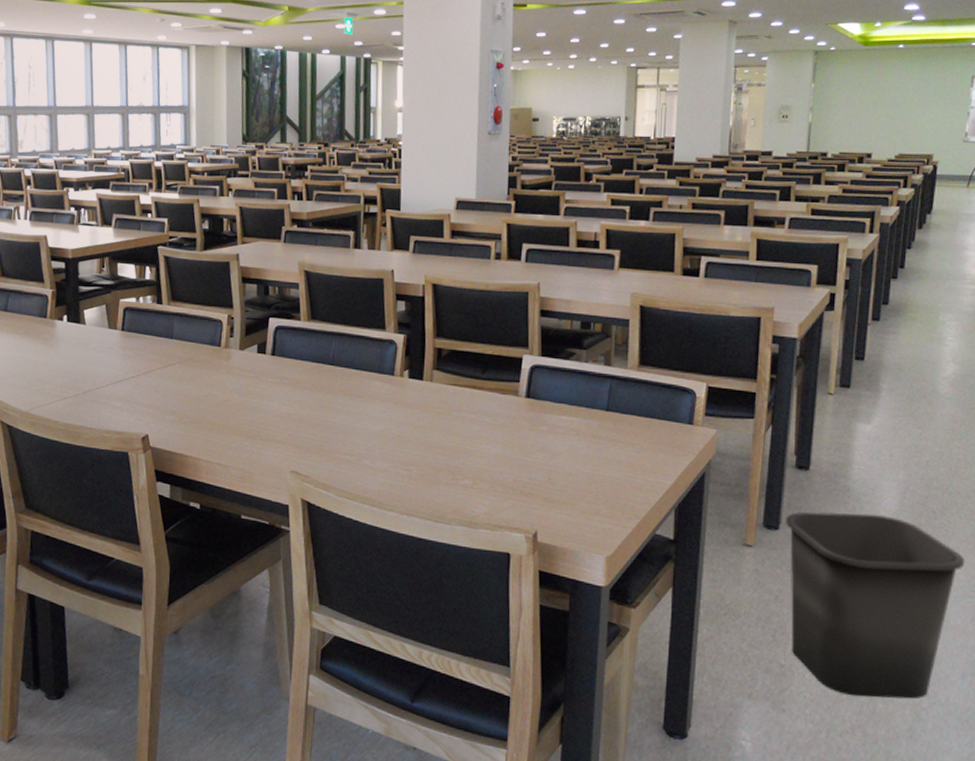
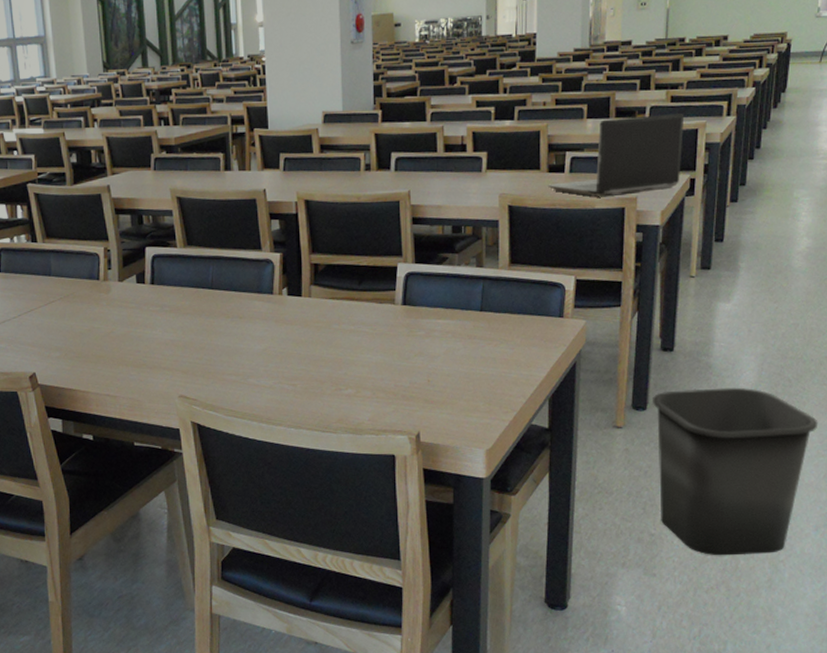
laptop computer: none [682,226,825,305] -> present [548,114,685,198]

